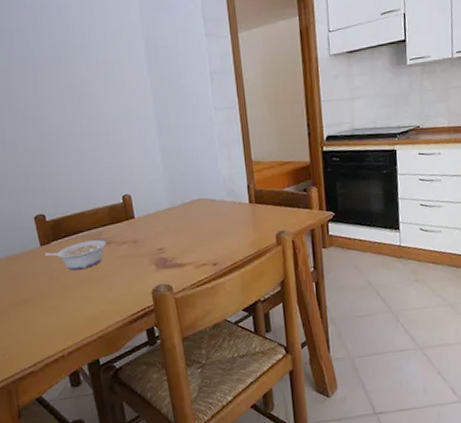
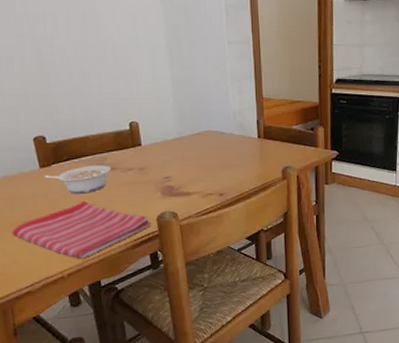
dish towel: none [16,276,146,337] -> present [12,200,151,259]

